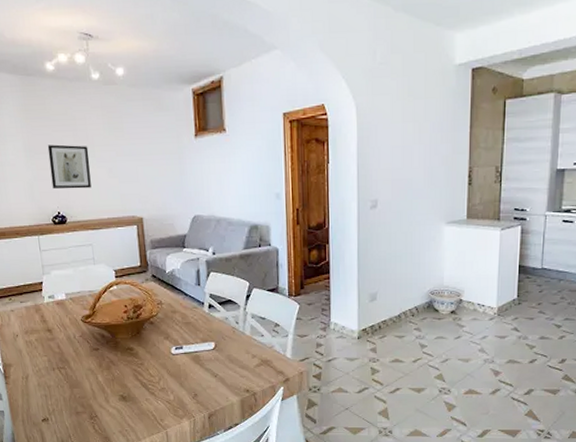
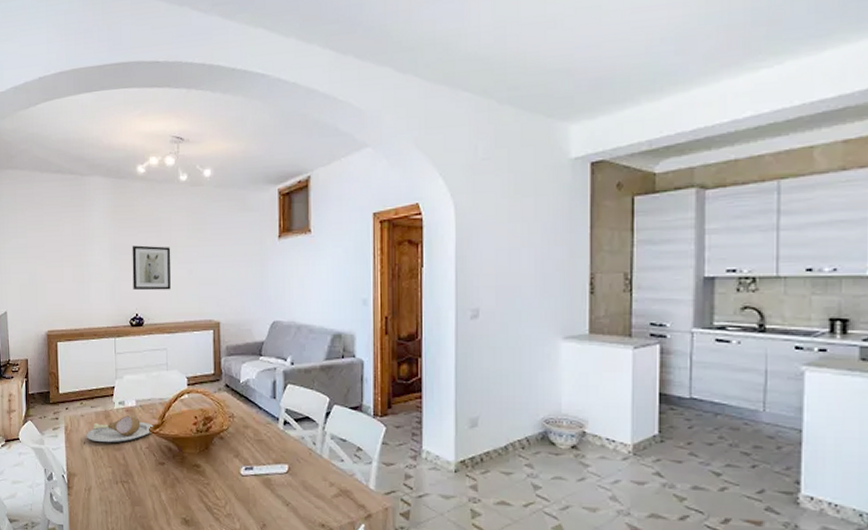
plate: none [18,308,85,334] -> present [86,415,154,443]

